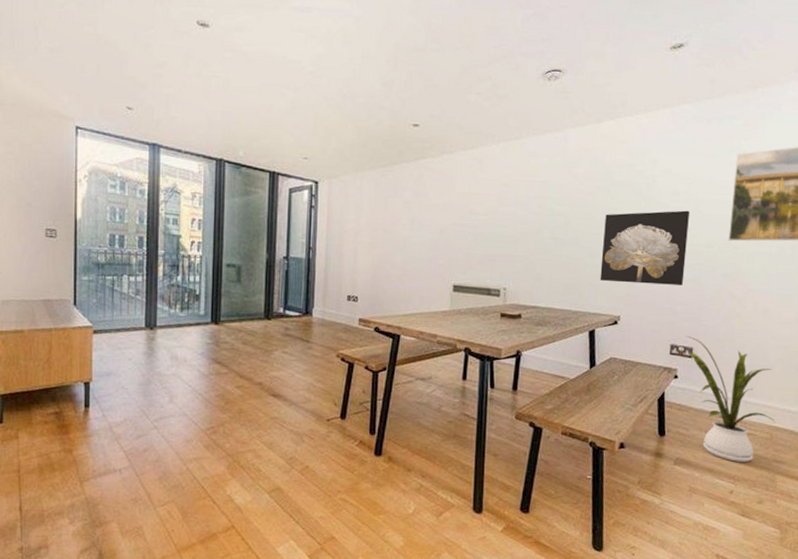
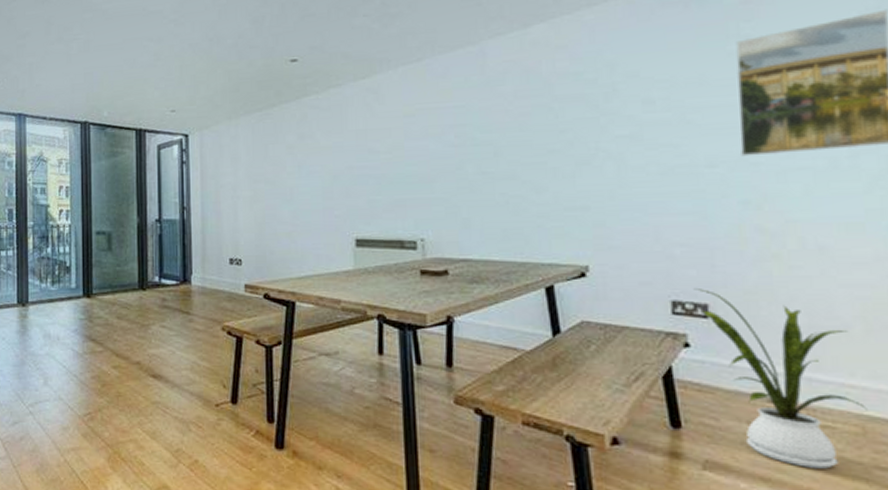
wall art: present [600,210,690,285] -> none [549,122,680,223]

